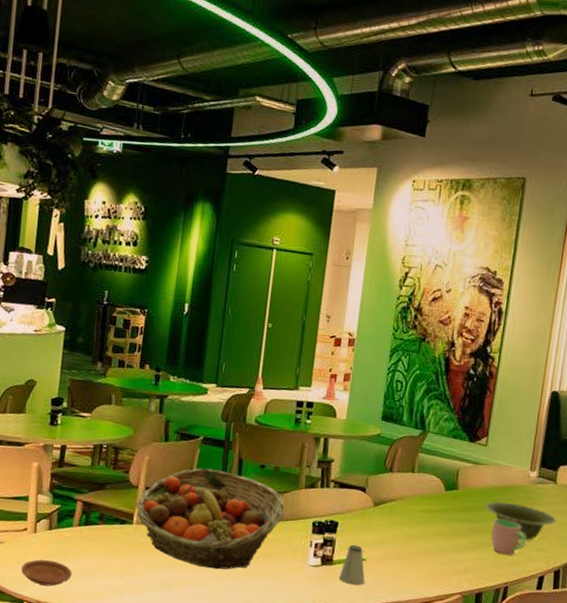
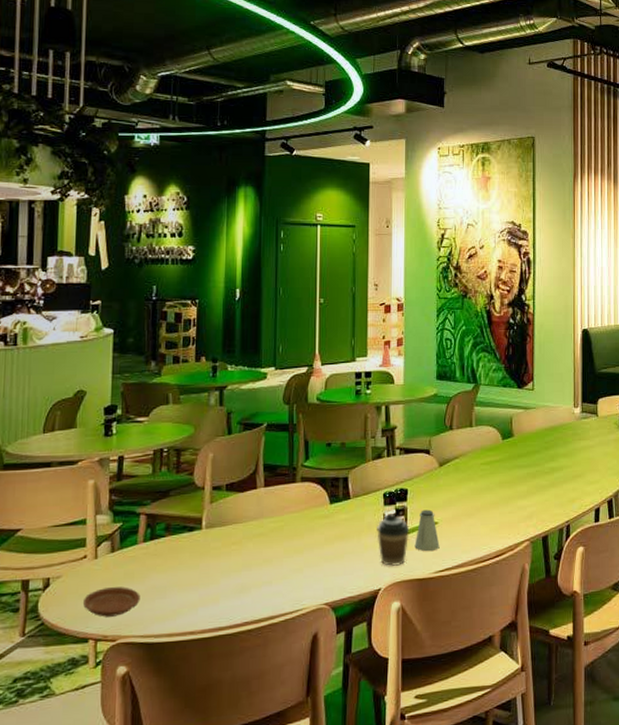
fruit basket: present [136,468,286,570] -> none [204,455,355,563]
coffee cup: none [302,542,336,593] -> present [377,512,410,566]
dish: present [485,501,557,541] -> none [539,441,603,477]
cup: present [491,518,527,555] -> none [548,458,580,493]

